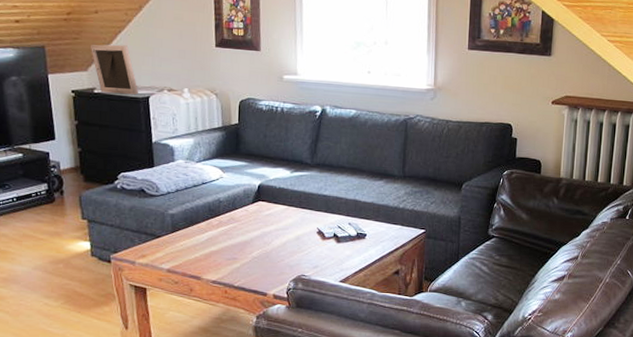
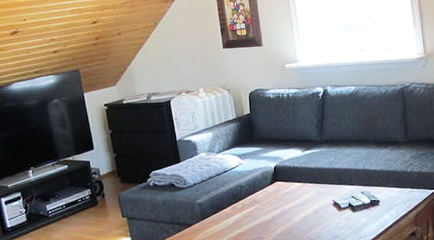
picture frame: present [89,44,139,95] -> none [116,58,161,103]

